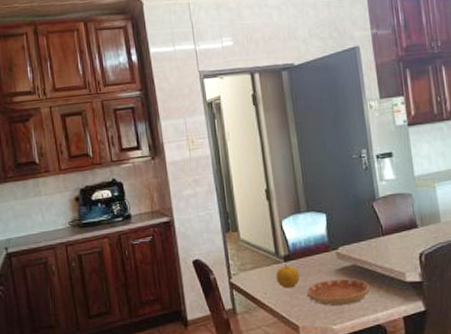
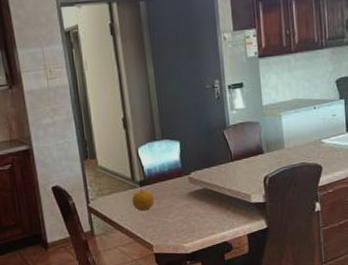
saucer: present [306,278,370,306] -> none [160,201,218,226]

